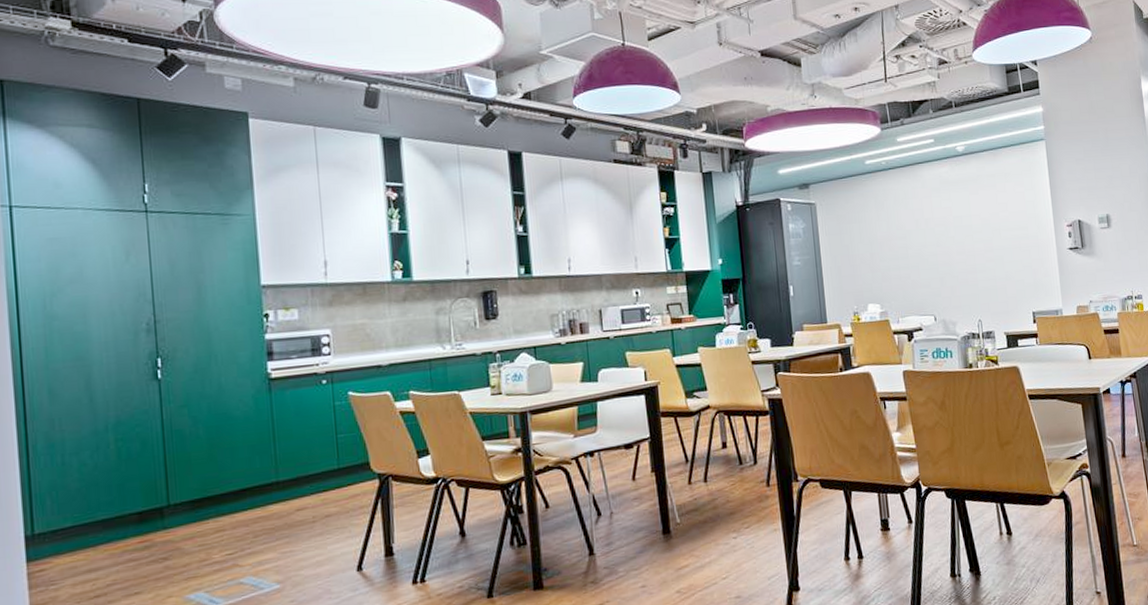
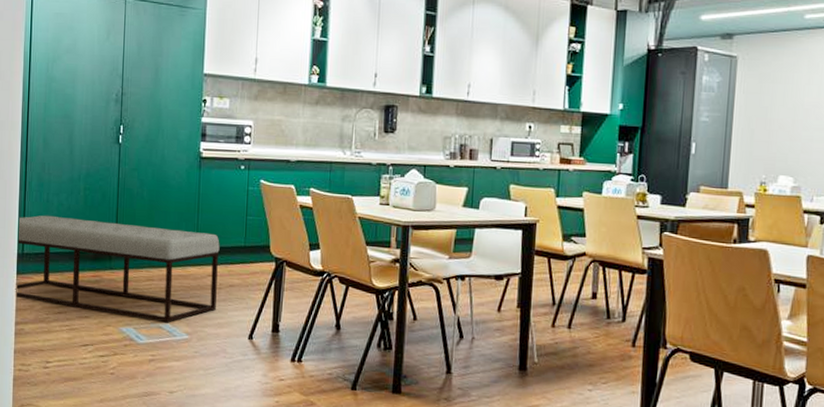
bench: none [23,461,312,591] -> present [15,215,220,323]

